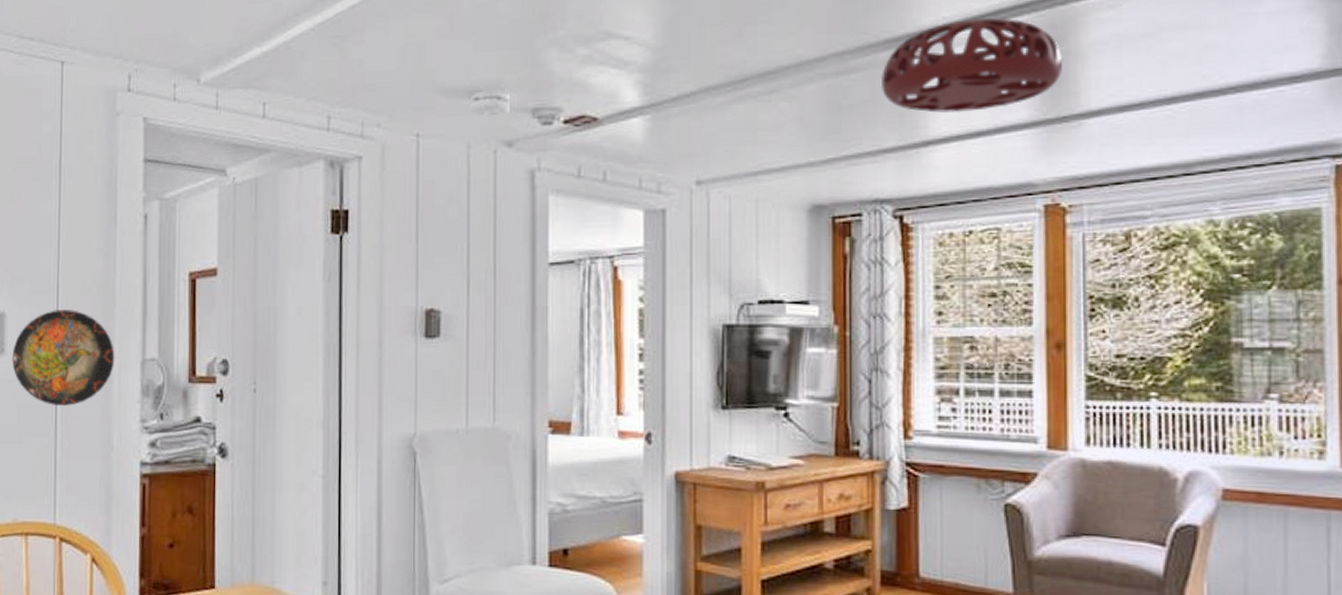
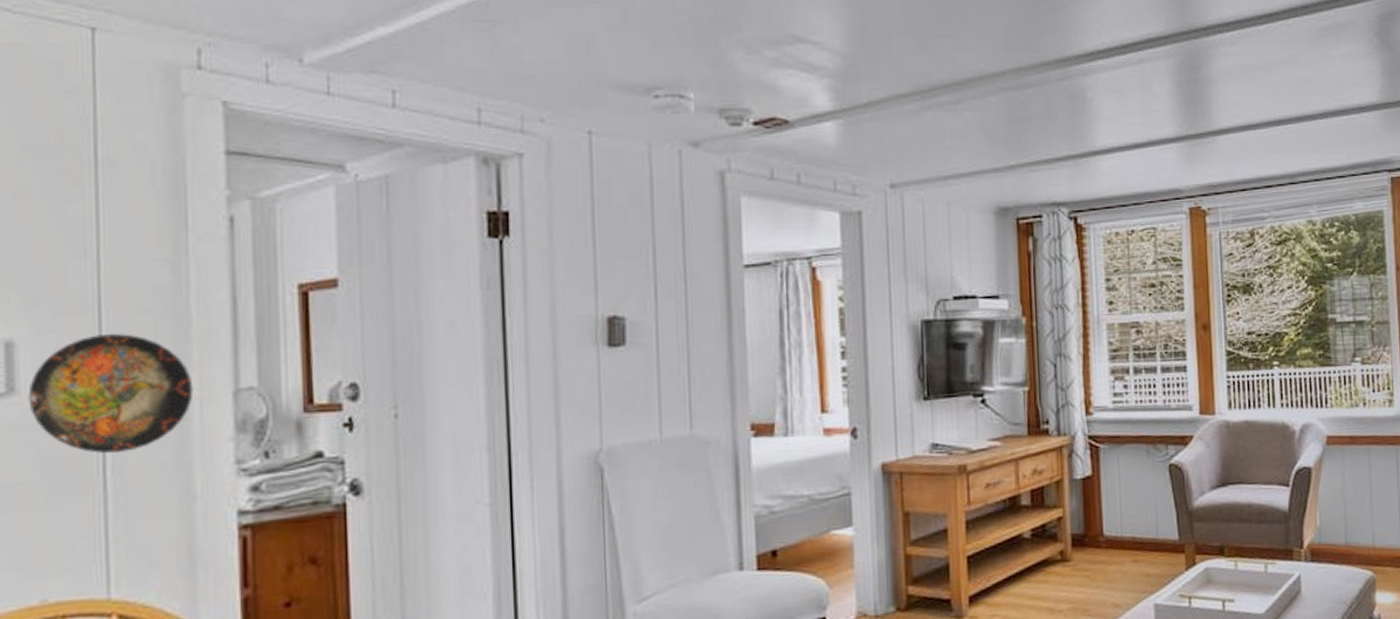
ceiling light: present [880,17,1063,113] -> none [1052,45,1199,126]

